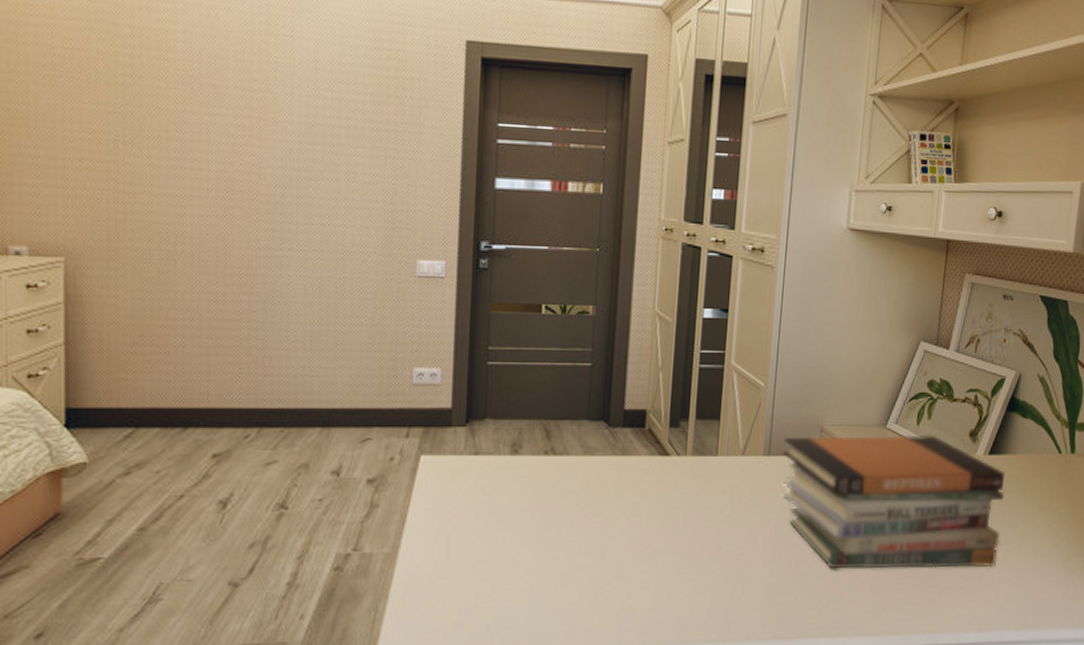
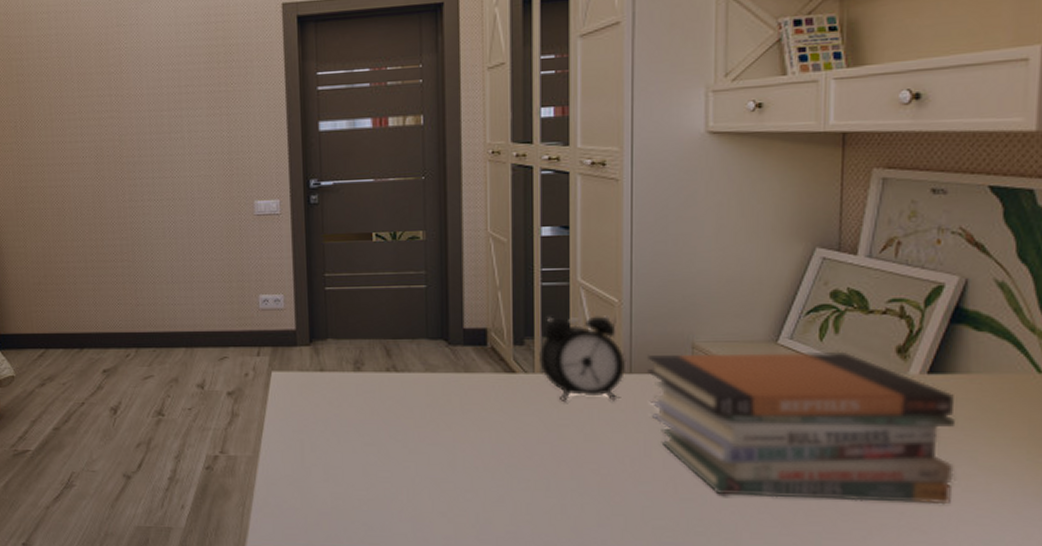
alarm clock: none [691,399,767,484] -> present [540,315,627,401]

